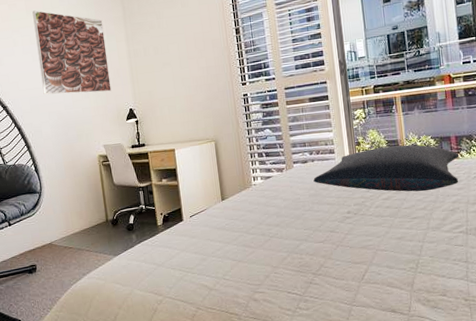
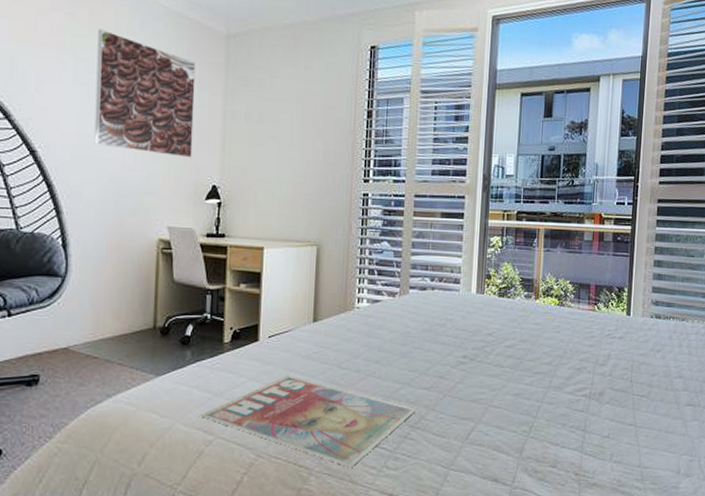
magazine: none [150,244,316,311] -> present [200,375,417,468]
pillow: present [313,144,460,192] -> none [430,285,597,344]

